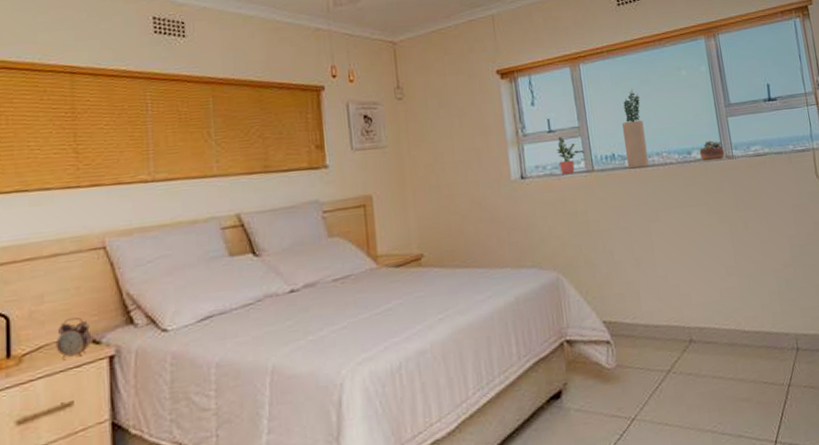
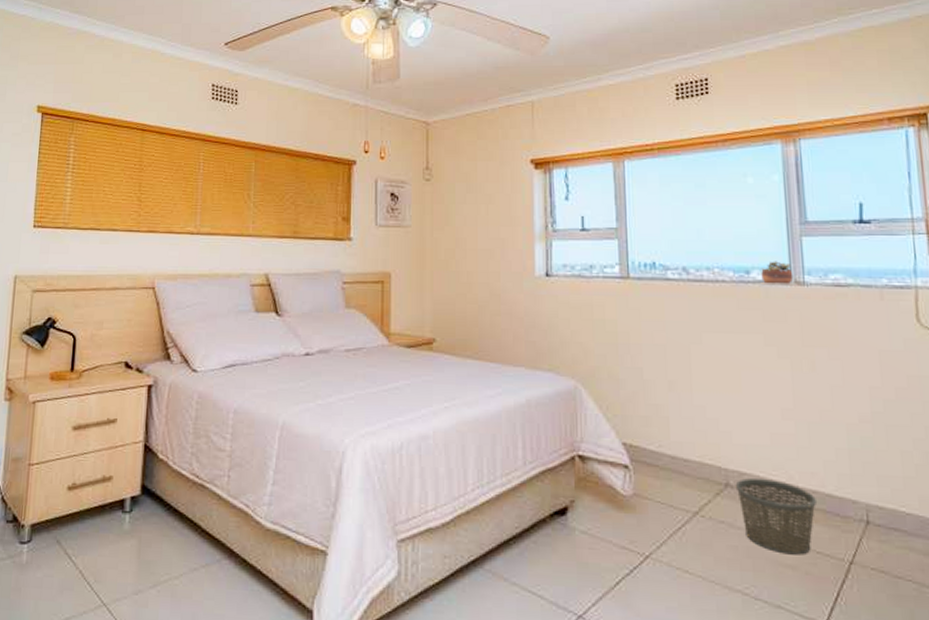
alarm clock: present [55,316,92,359] -> none [108,345,136,381]
potted plant: present [557,136,585,175] -> none [589,236,621,279]
vase: present [621,89,649,169] -> none [667,193,696,283]
basket: none [697,328,760,390] -> present [735,478,818,555]

